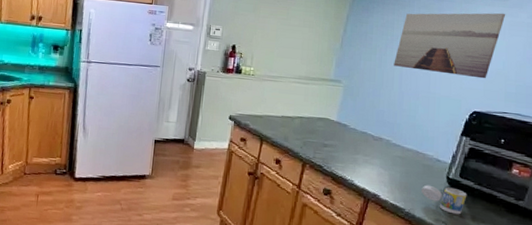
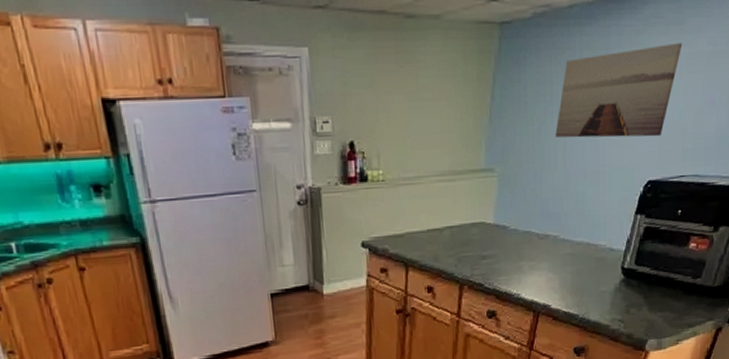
cup: present [421,185,467,215] -> none [595,278,644,309]

